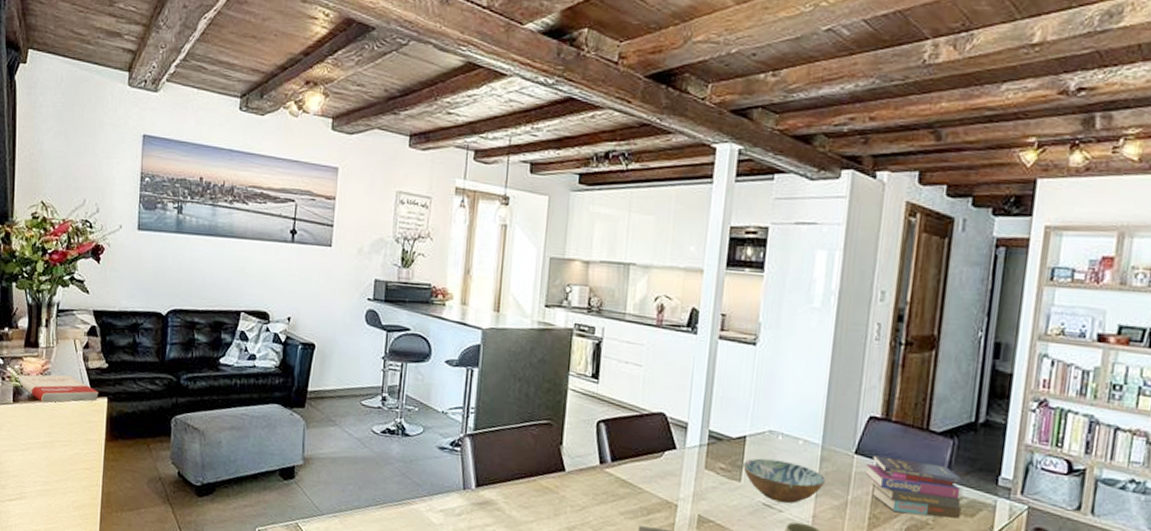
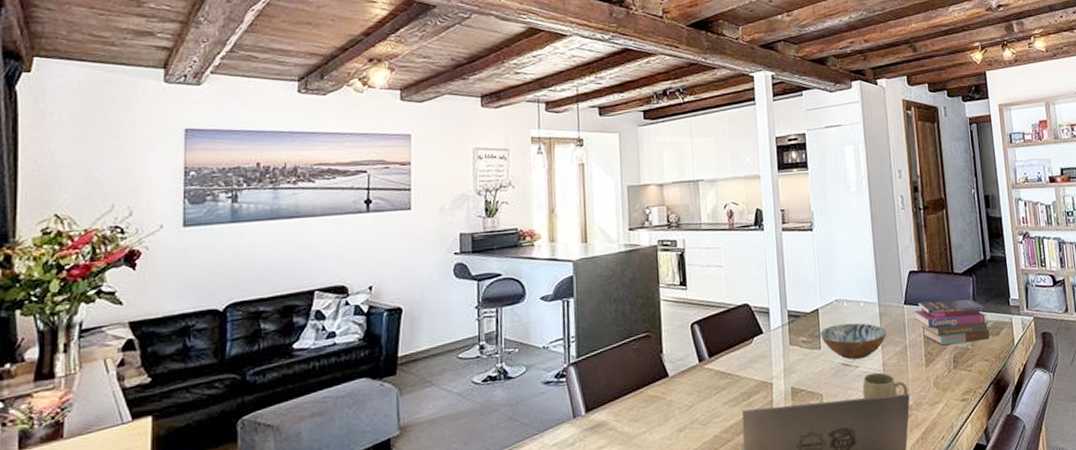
book: present [15,374,99,403] -> none [22,401,140,441]

